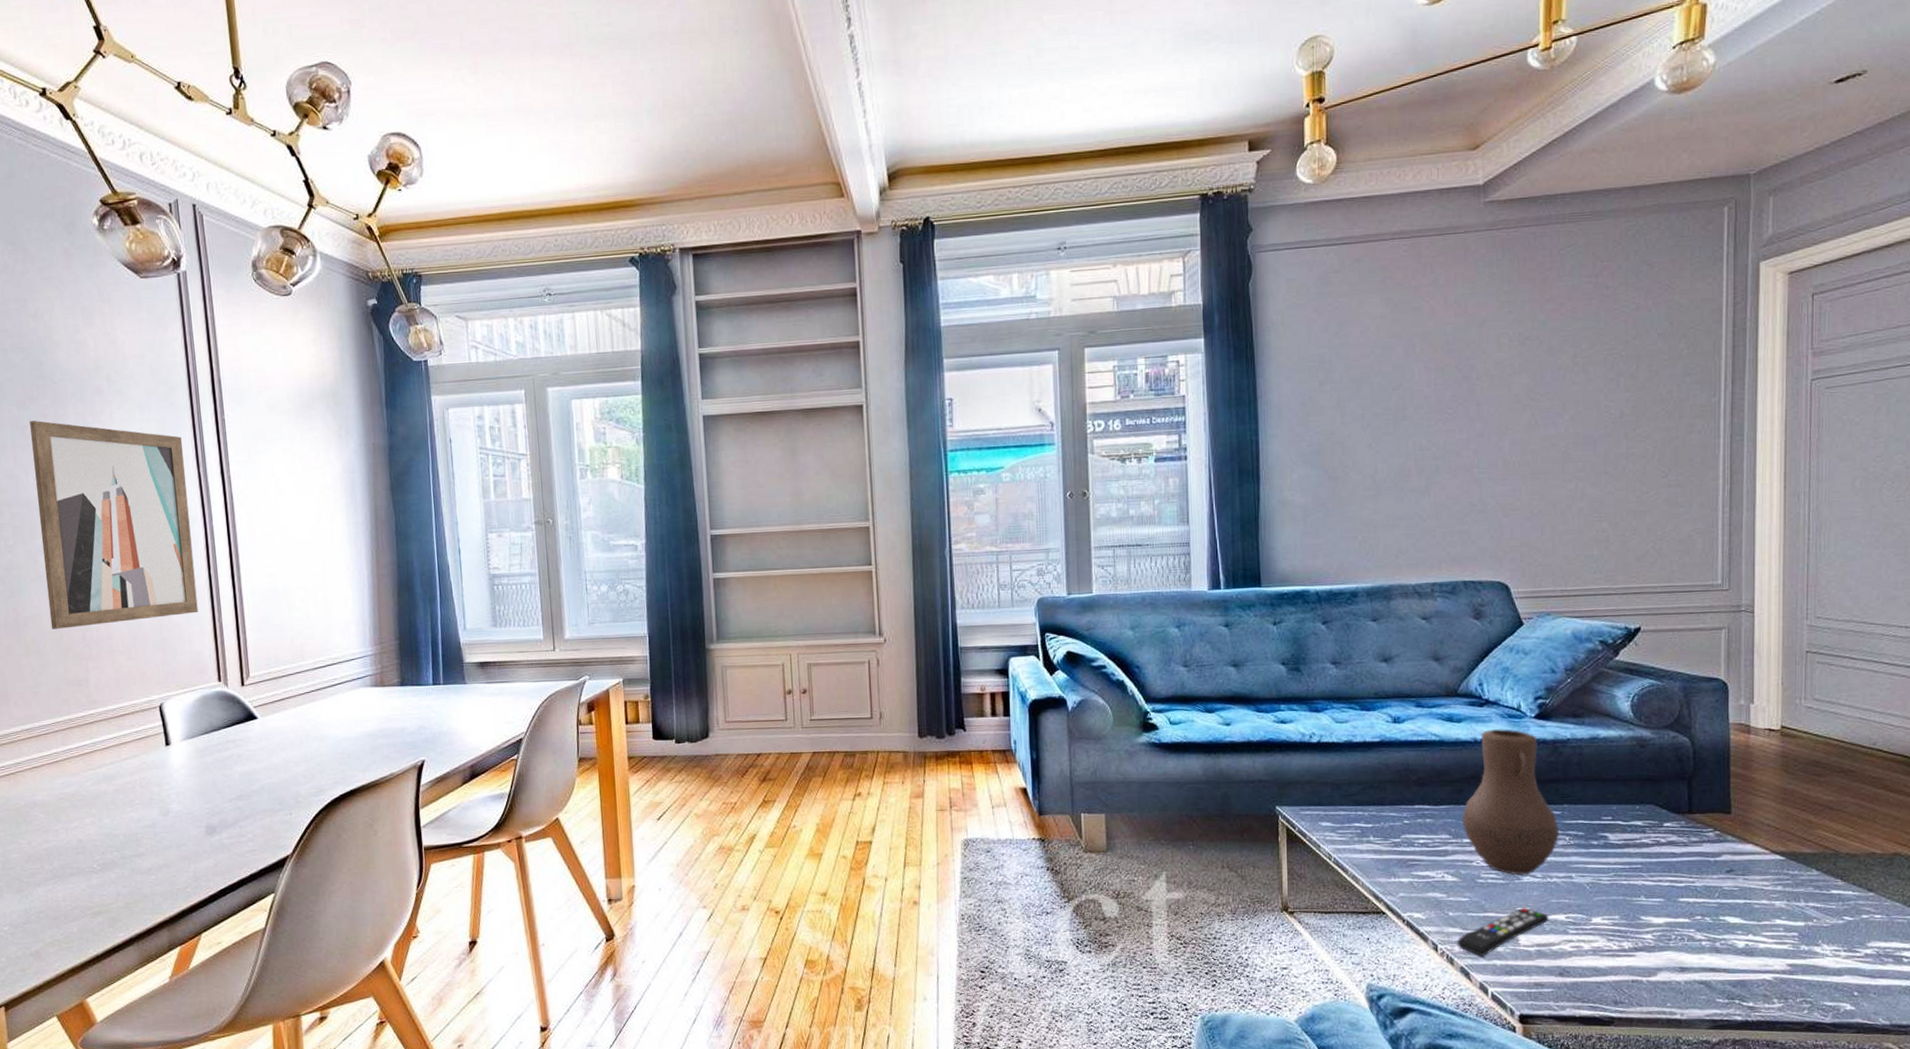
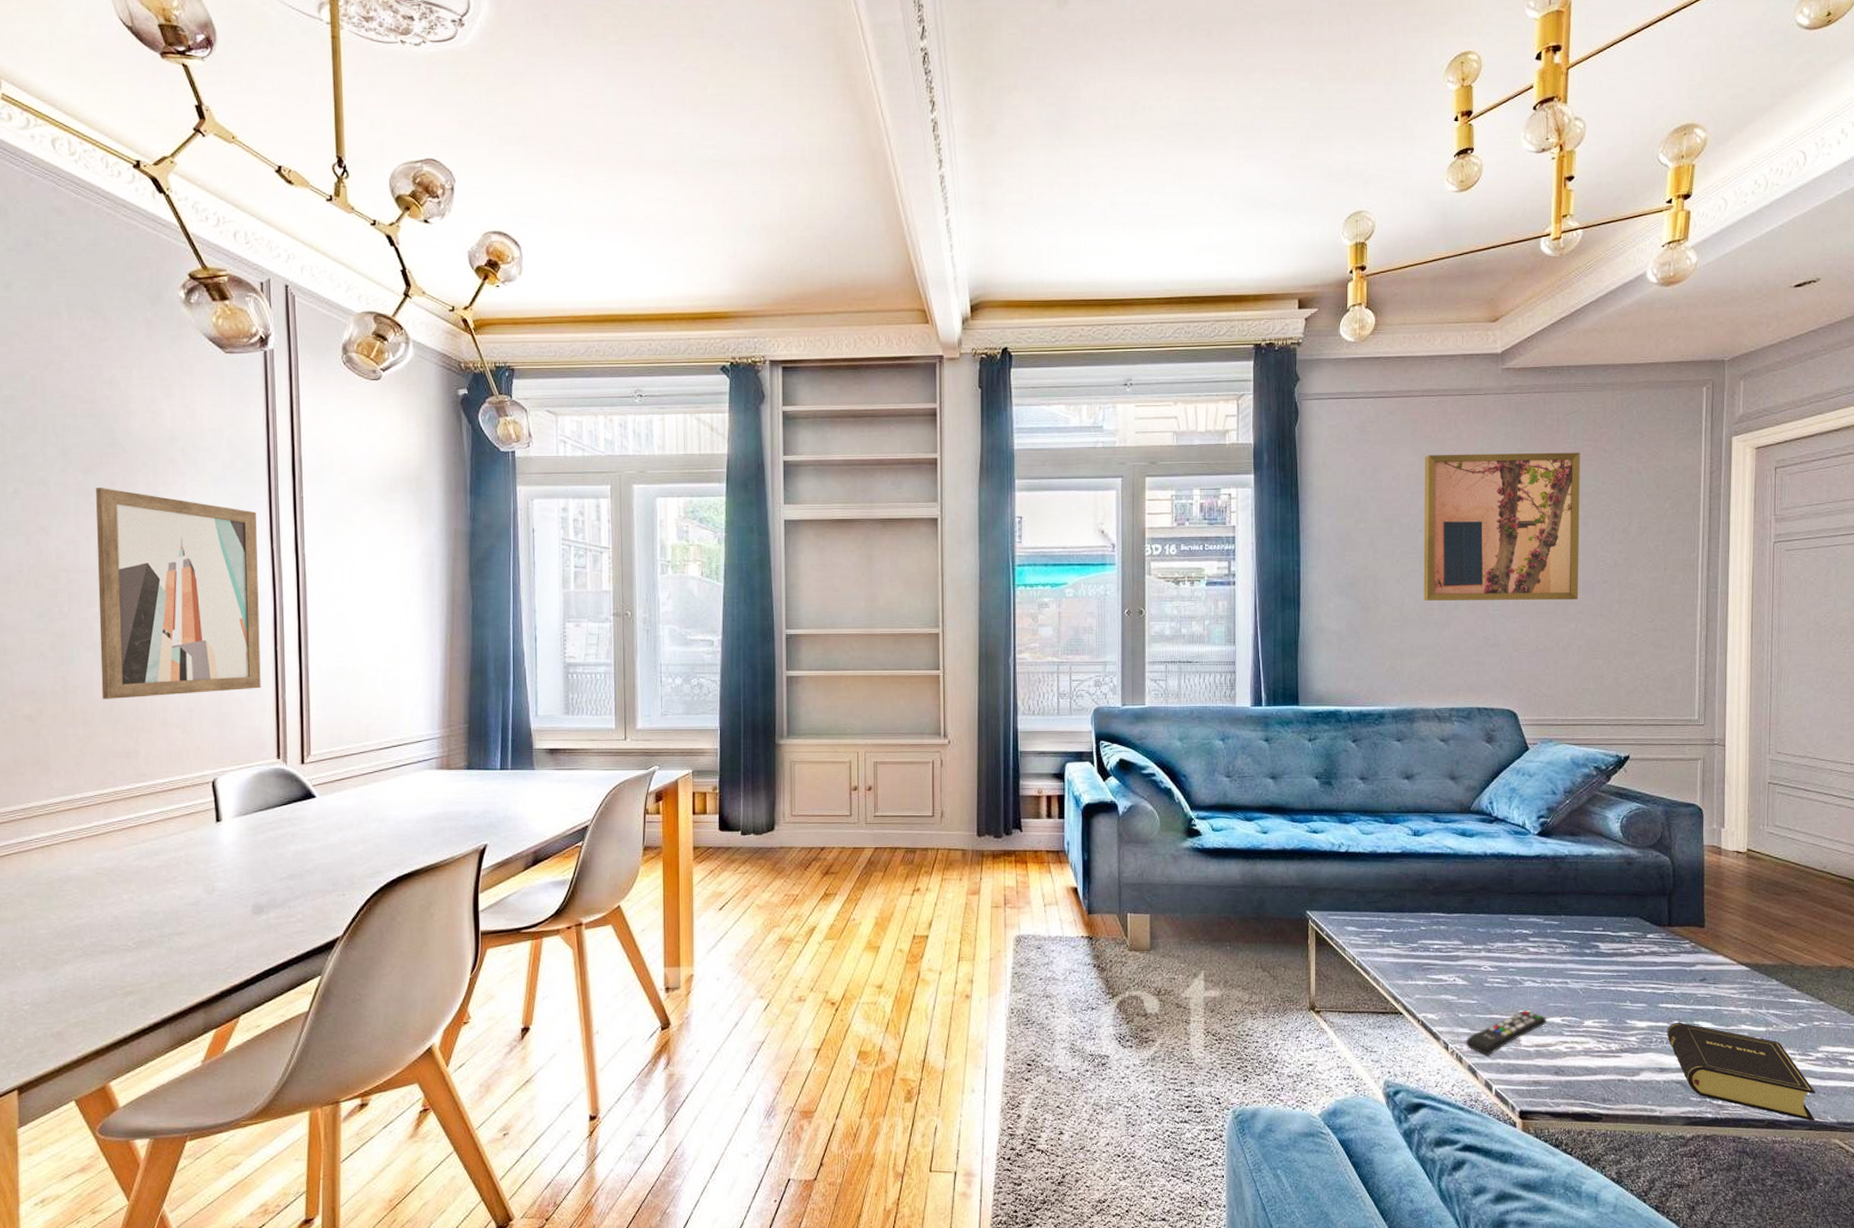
wall art: none [1397,291,1579,466] -> present [1423,452,1580,601]
vase: present [1461,729,1560,875] -> none [1471,844,1558,980]
book: none [1688,917,1864,1023] -> present [1667,1022,1815,1121]

